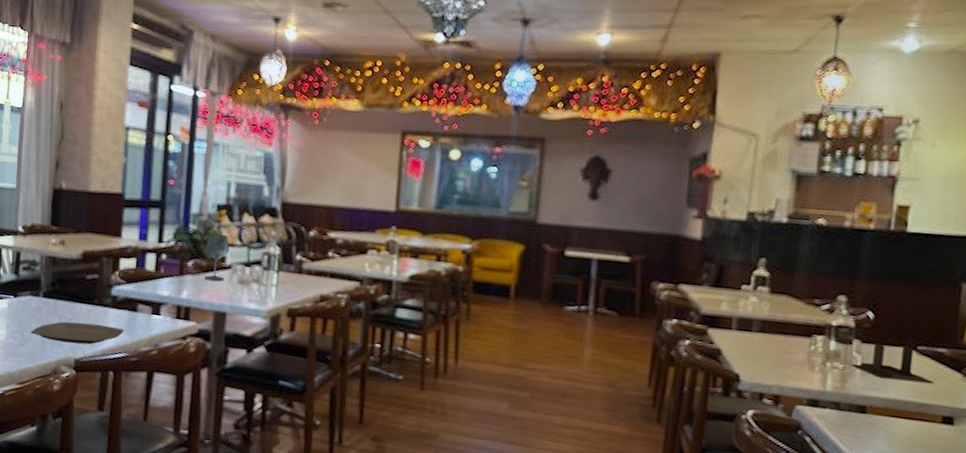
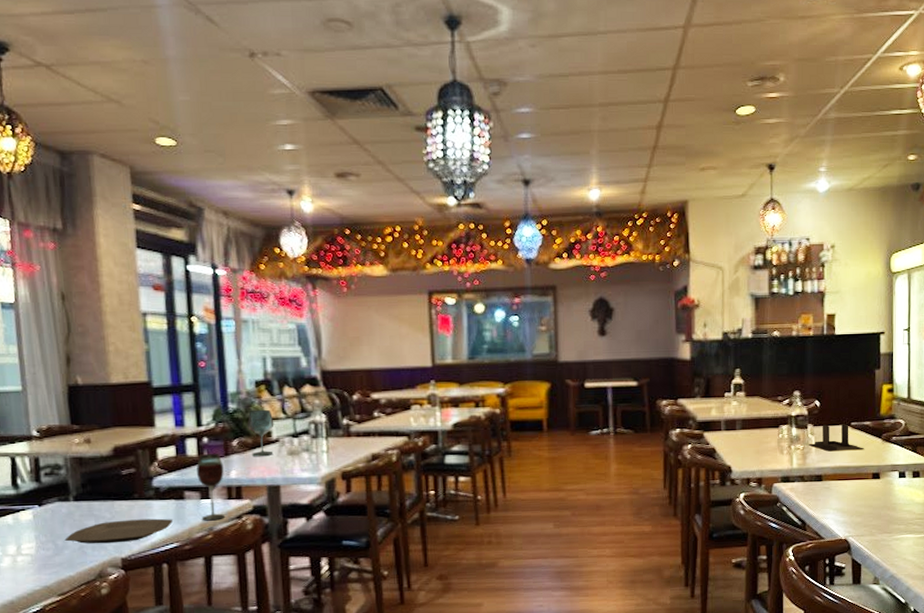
wineglass: none [150,270,177,337] -> present [197,454,224,521]

